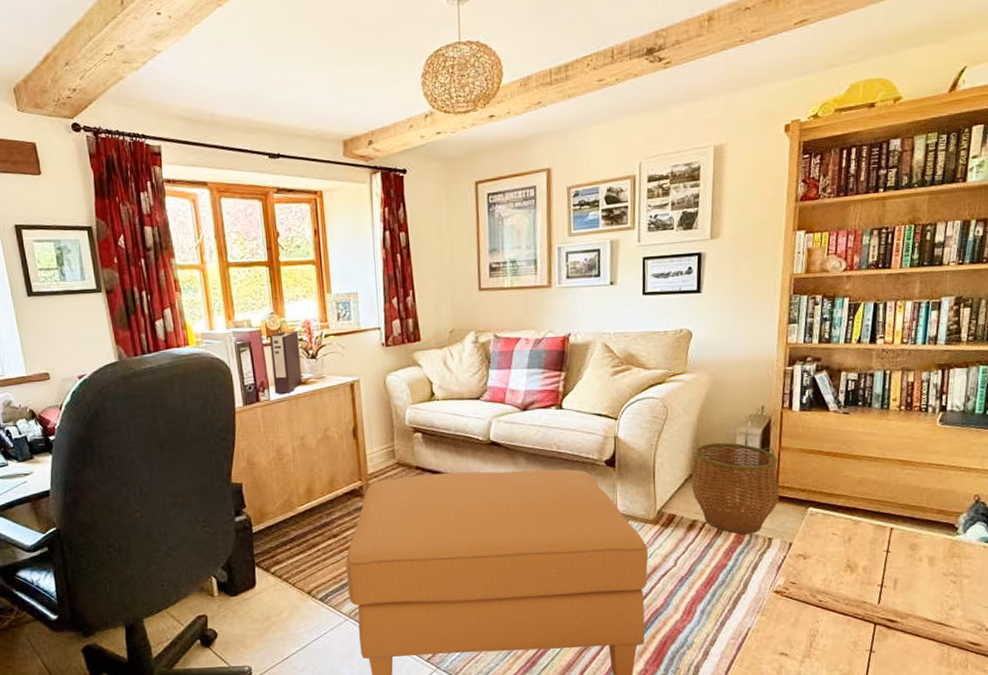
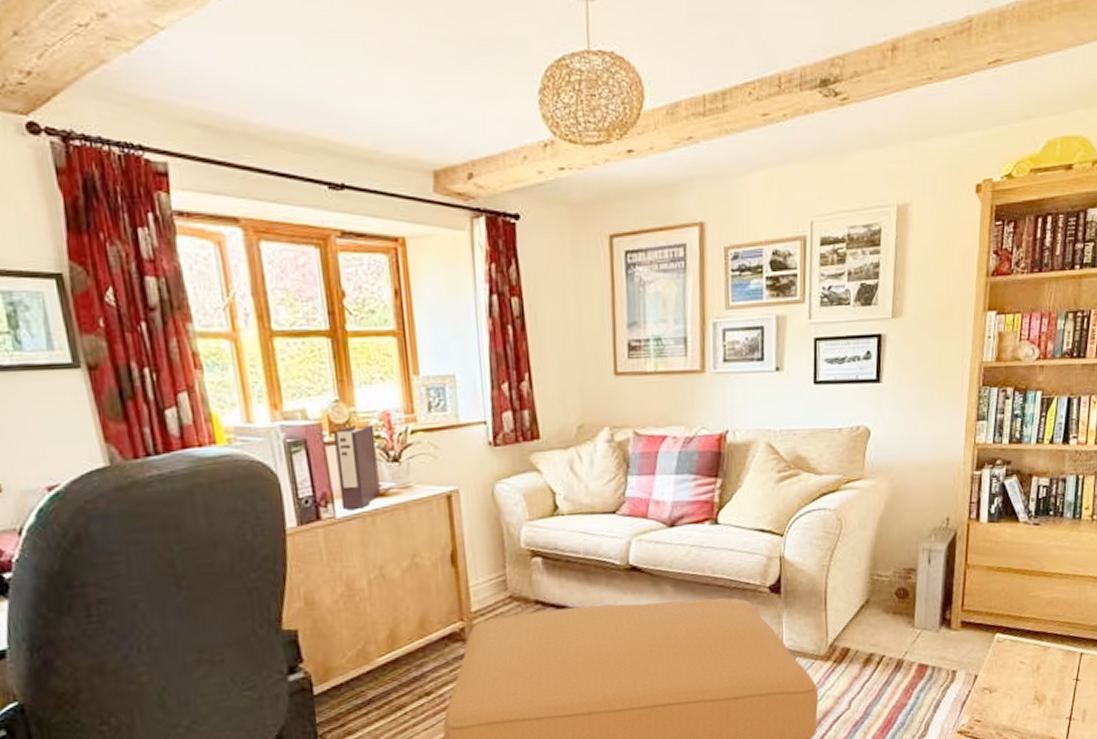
basket: present [691,442,780,535] -> none [867,560,965,668]

